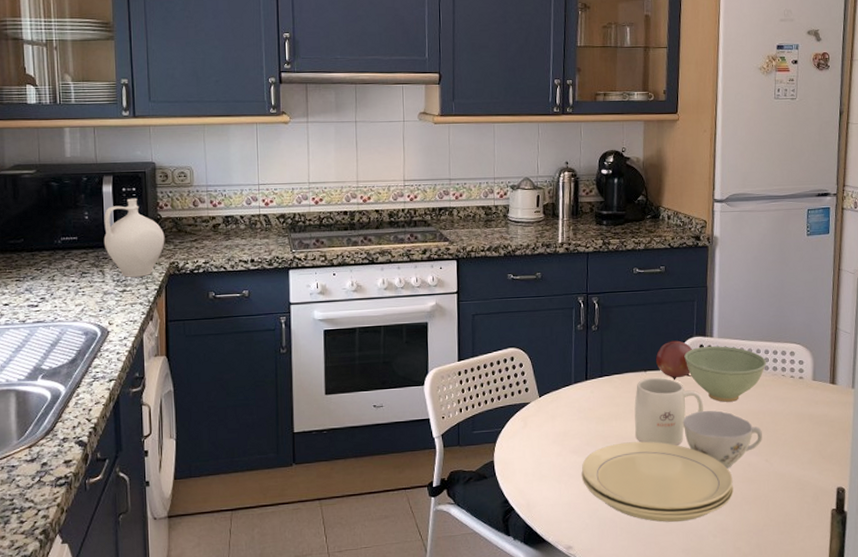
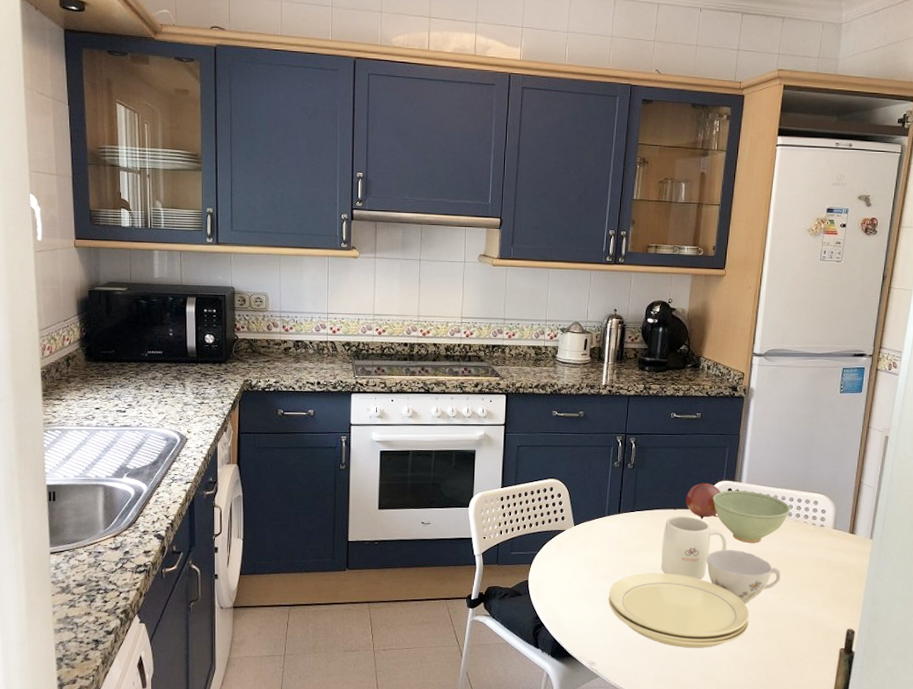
ceramic jug: present [103,198,165,278] -> none [185,319,241,391]

